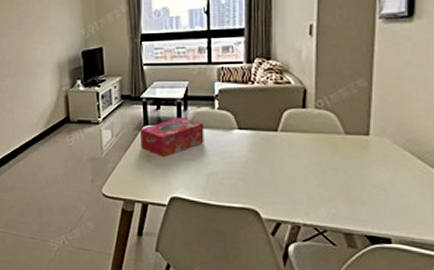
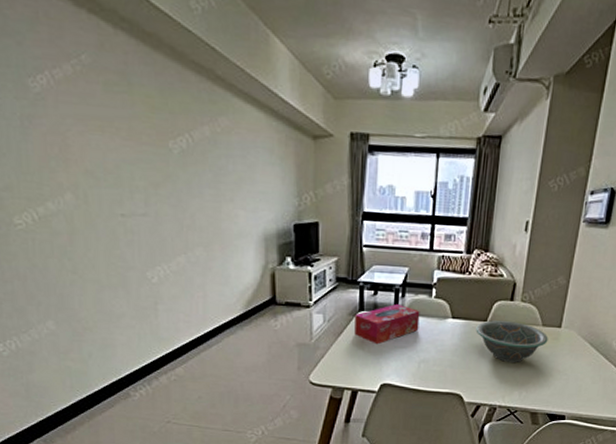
decorative bowl: none [266,130,355,177] -> present [476,320,548,364]

